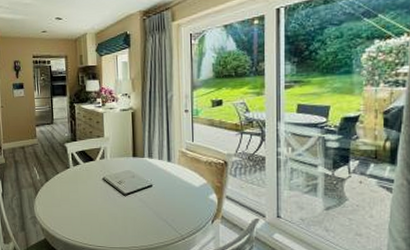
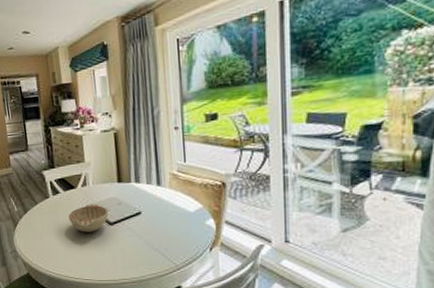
decorative bowl: none [86,175,123,202] -> present [68,203,109,232]

